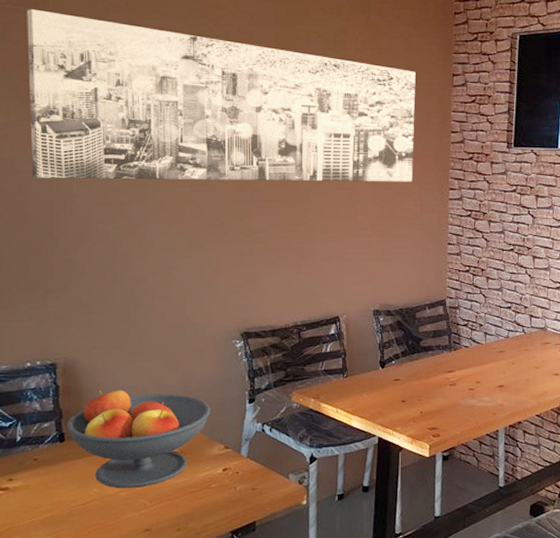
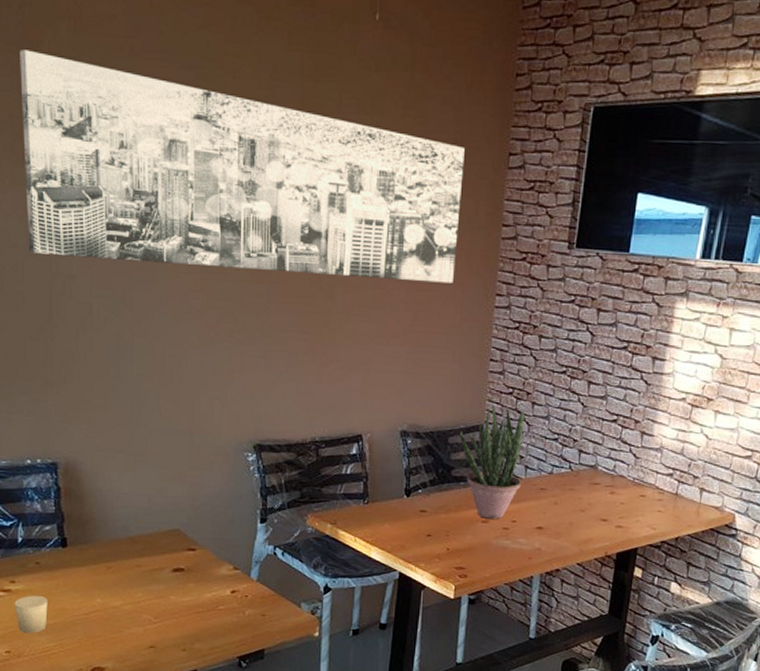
candle: none [11,490,45,529] -> present [14,595,48,634]
fruit bowl: present [66,390,211,488] -> none [68,496,220,602]
potted plant: none [425,282,482,382] -> present [459,405,525,519]

